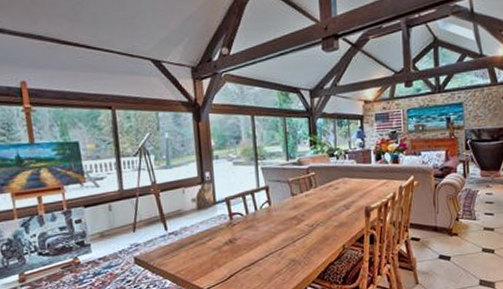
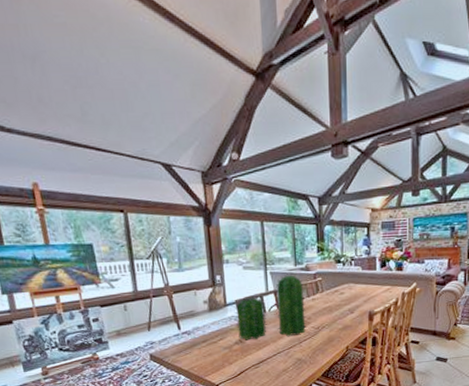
plant: none [224,168,301,252] -> present [235,273,307,352]

